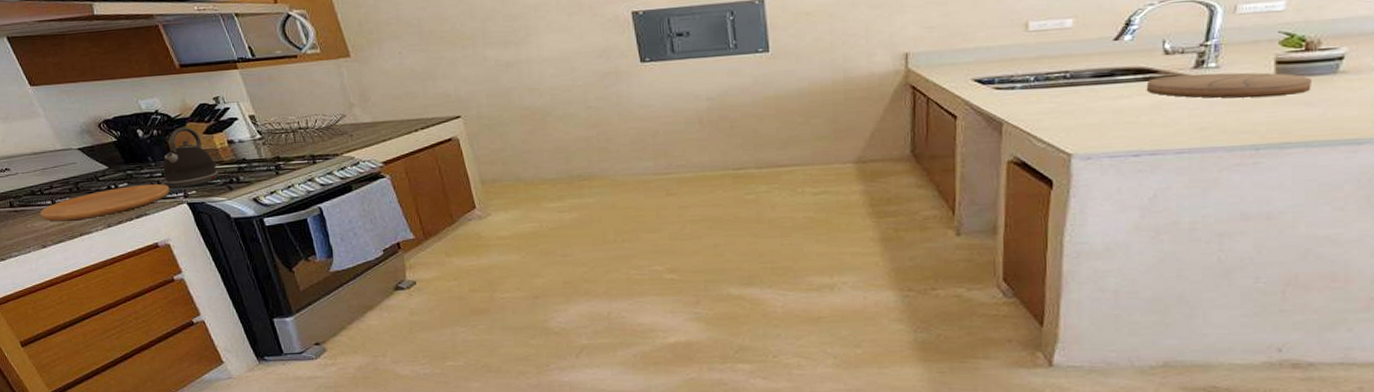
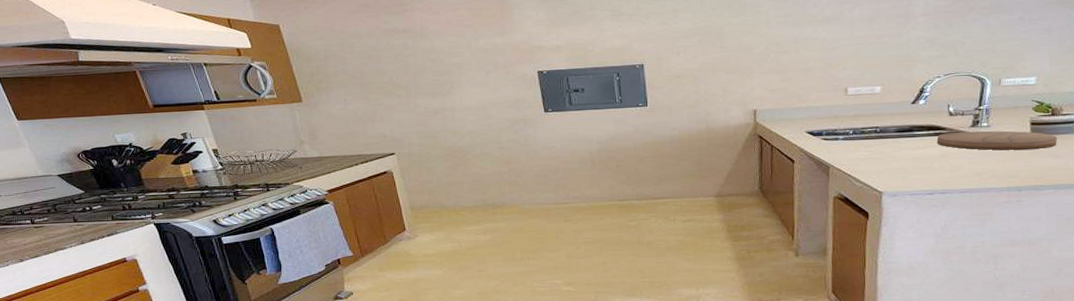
cutting board: present [39,184,170,222] -> none [19,207,139,239]
kettle: present [163,126,219,189] -> none [134,157,183,211]

